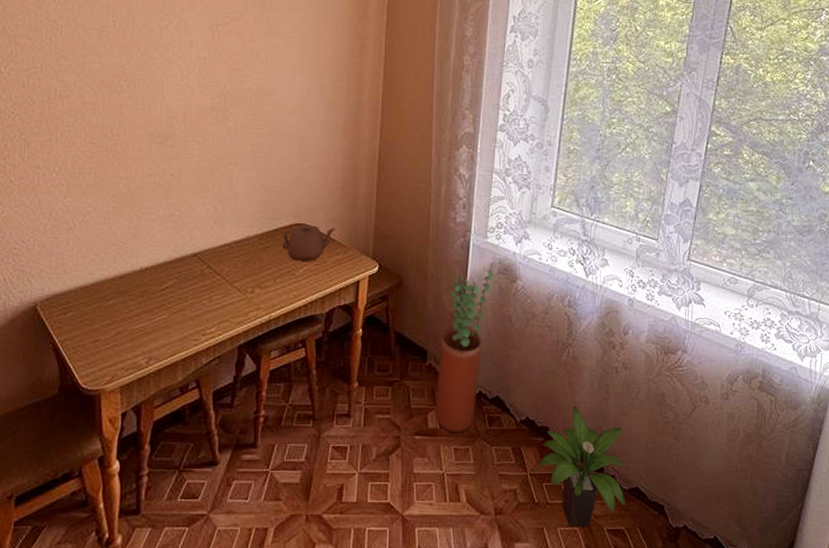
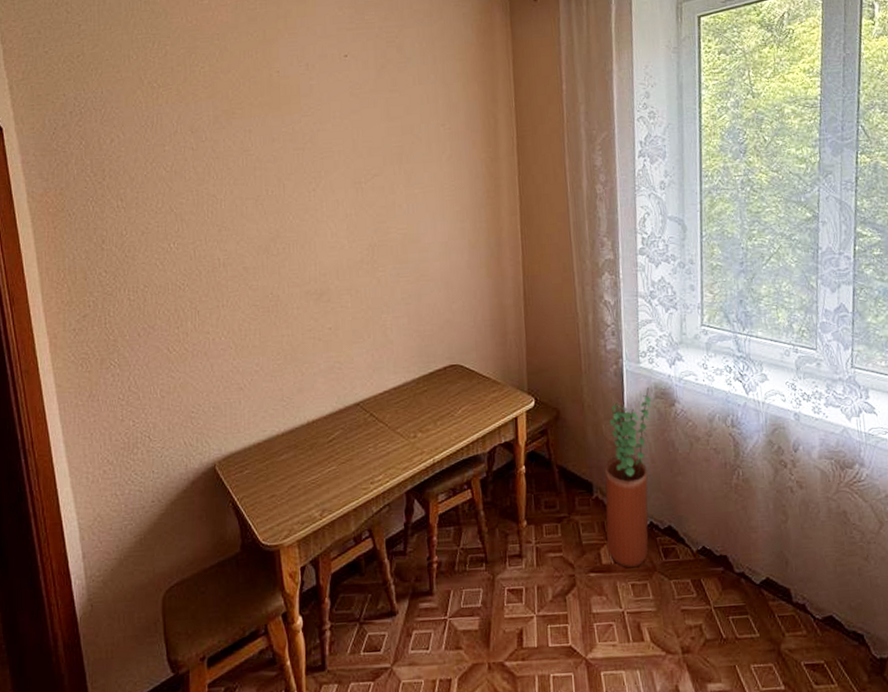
teapot: present [283,223,336,261] -> none [439,364,490,402]
potted plant: present [539,406,625,527] -> none [722,531,820,663]

